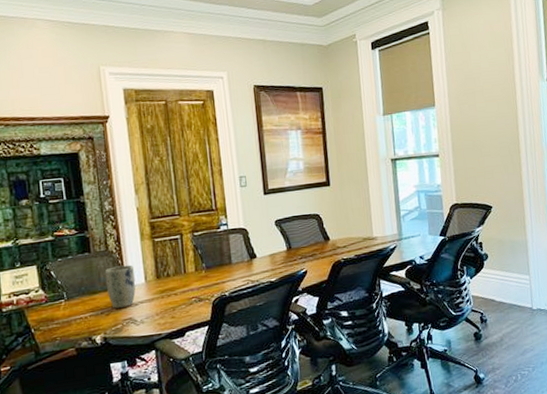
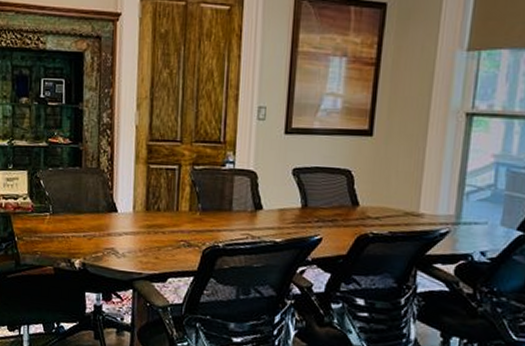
plant pot: present [105,265,136,309] -> none [92,187,124,236]

